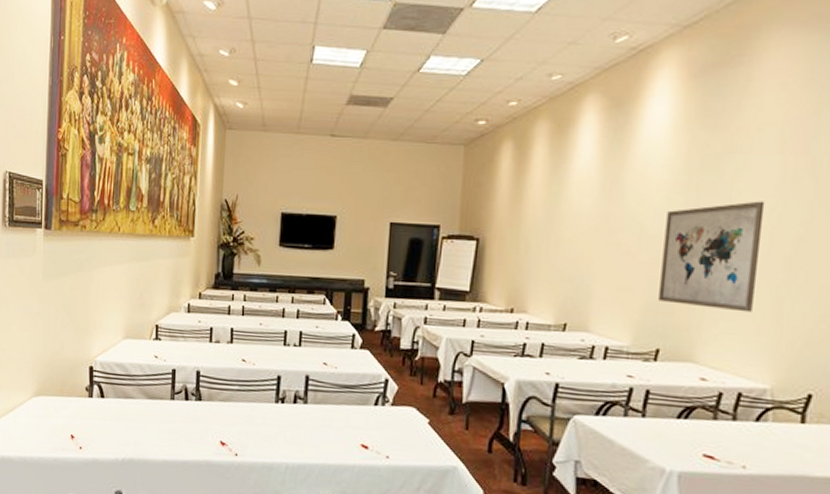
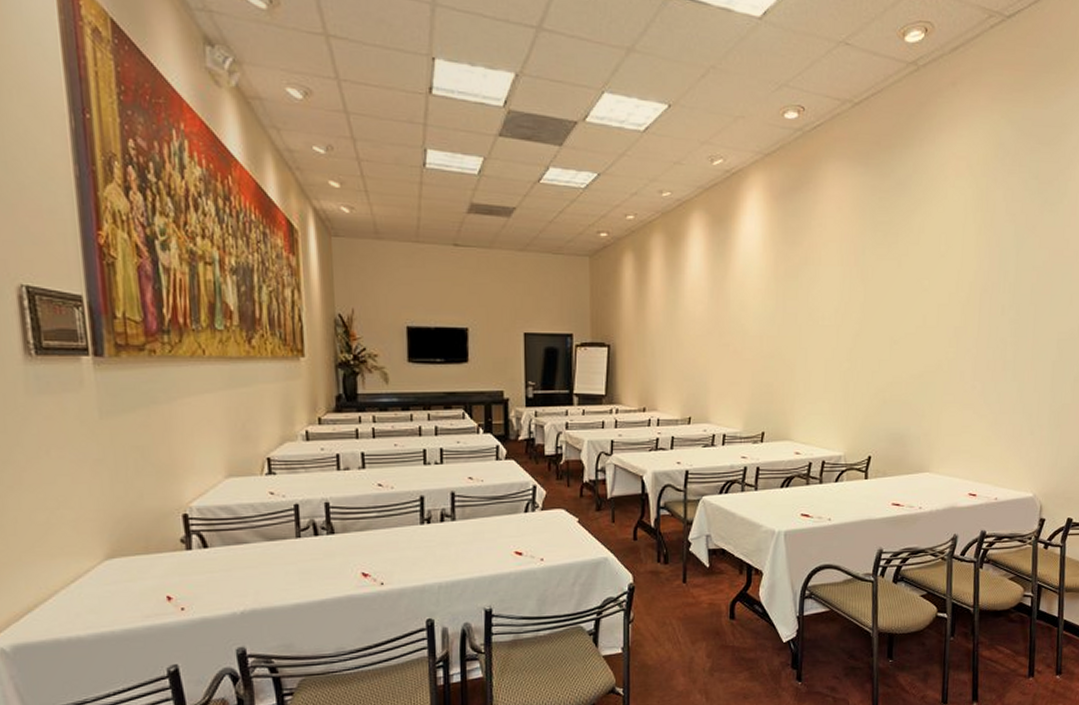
wall art: present [659,201,765,313] -> none [761,304,832,396]

